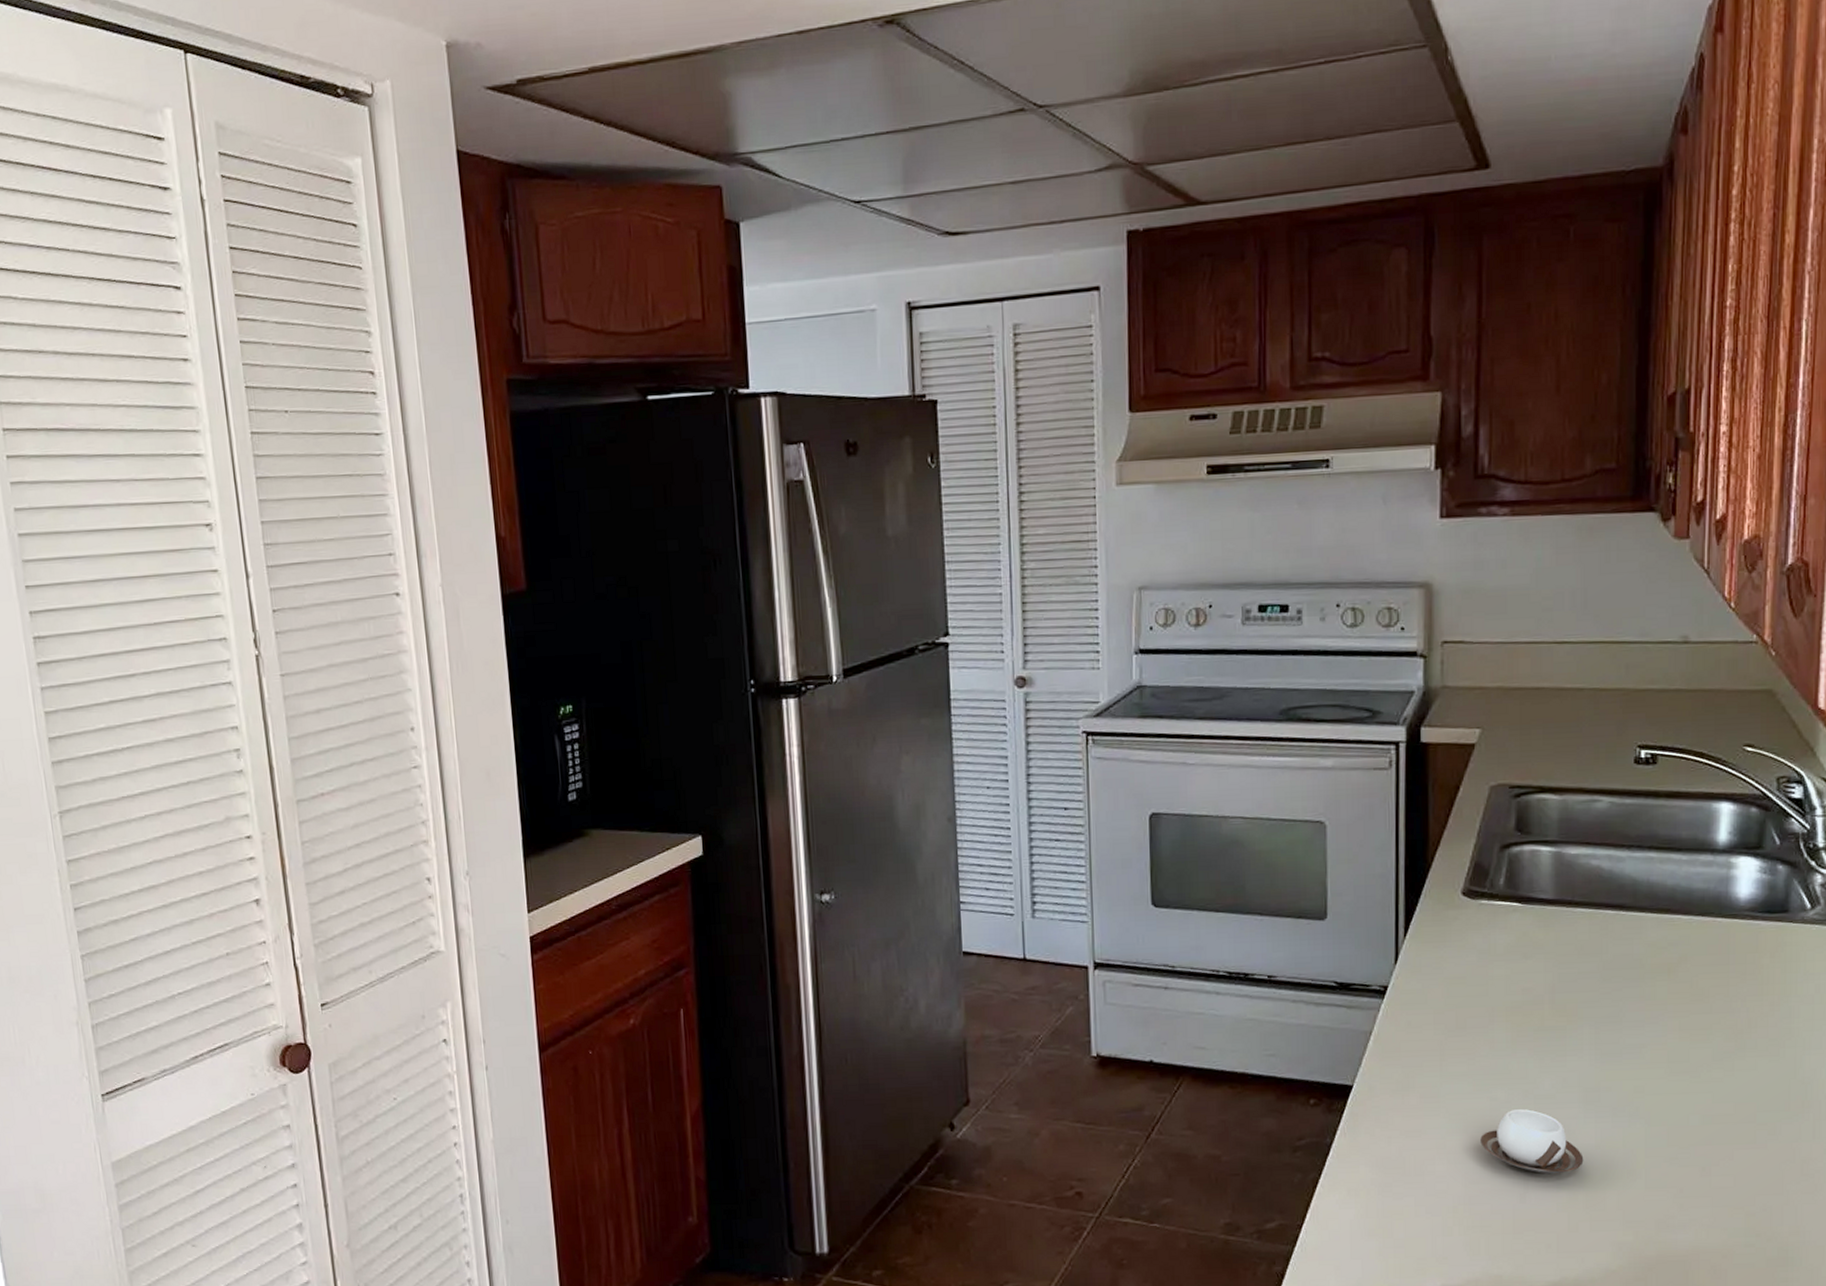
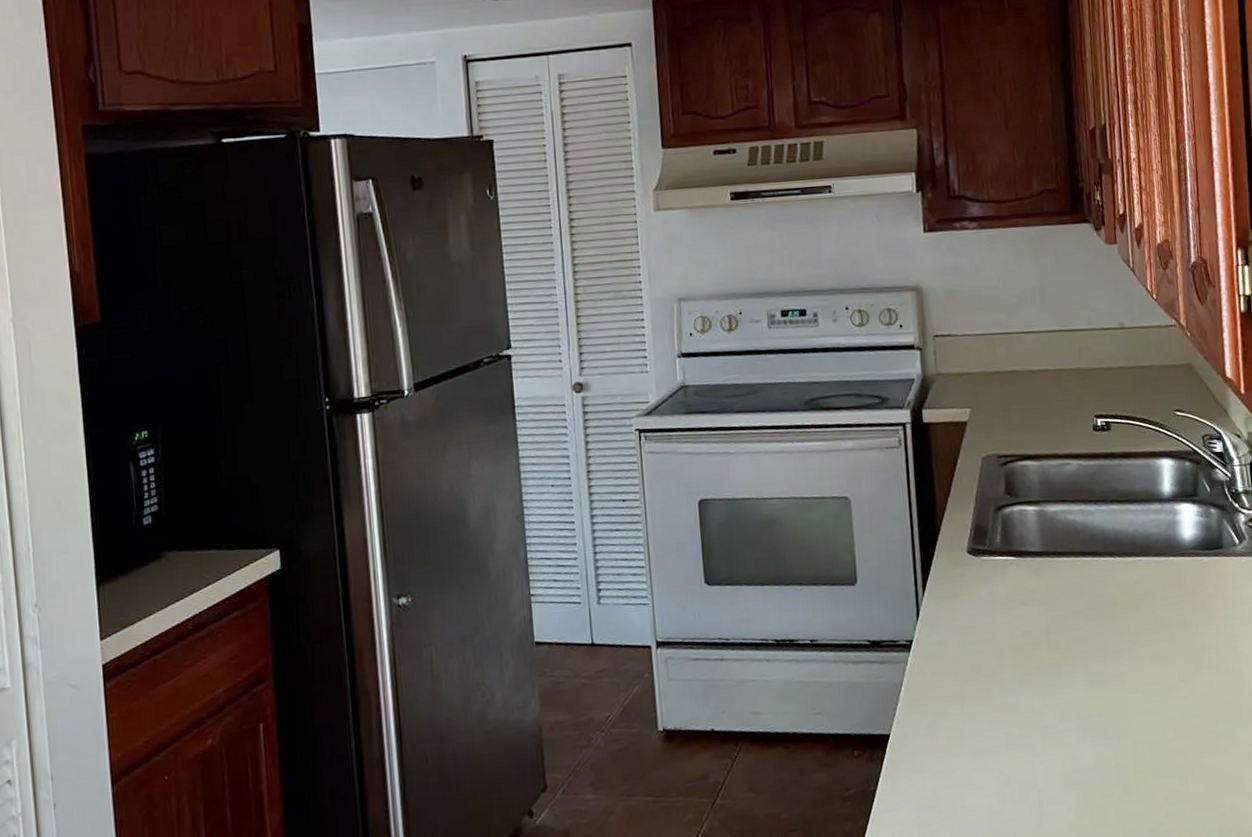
cup: present [1480,1109,1584,1173] -> none [1000,740,1086,798]

